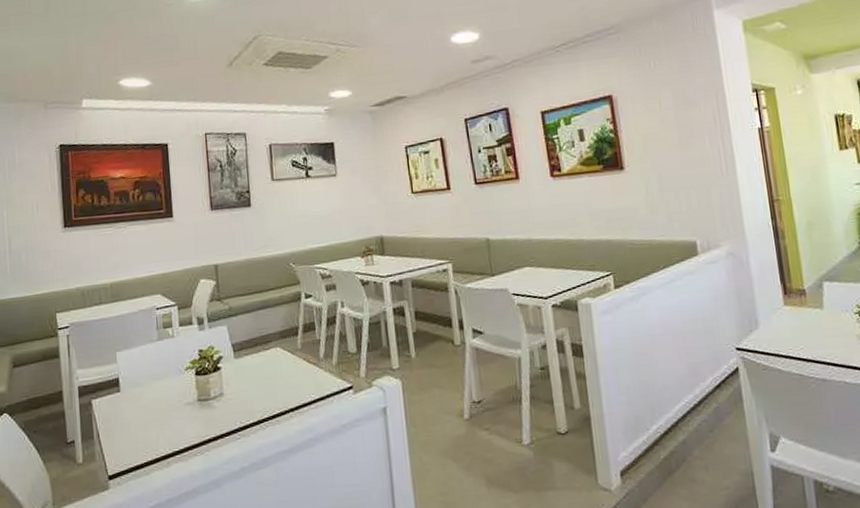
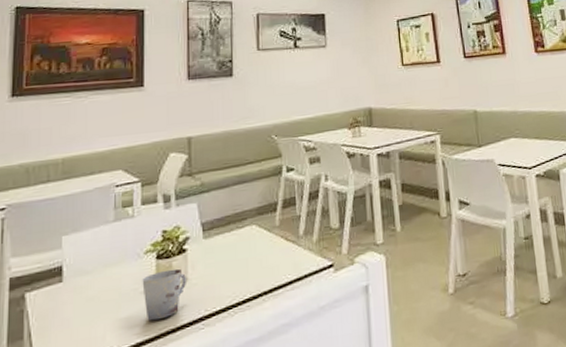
cup: none [185,384,222,429] -> present [142,268,186,321]

